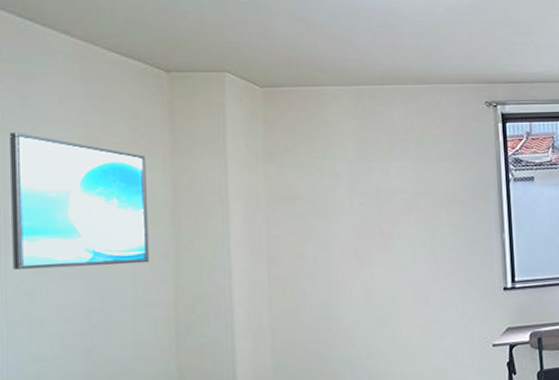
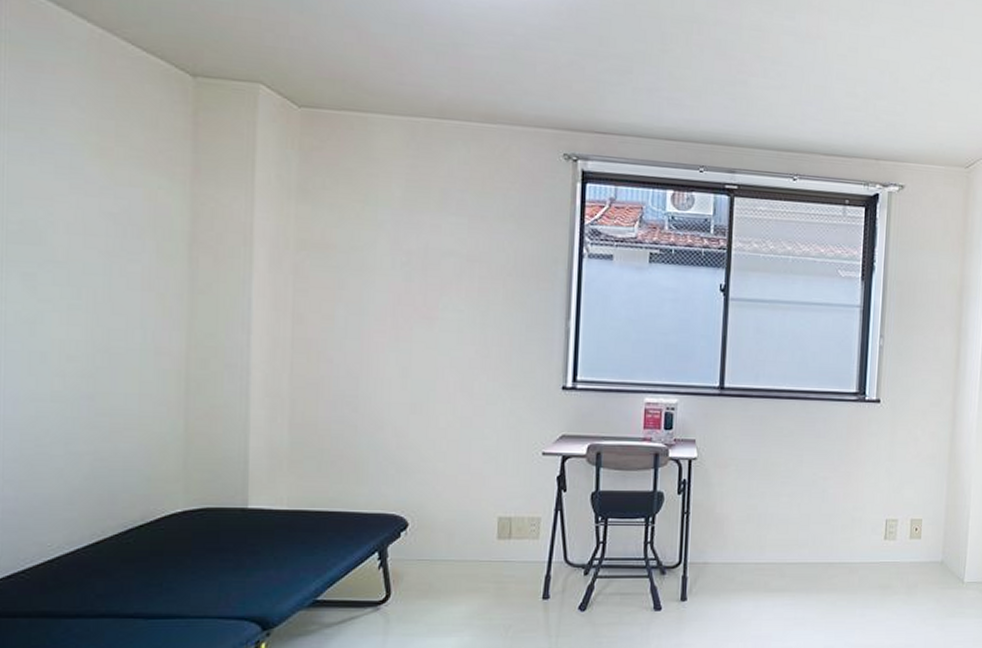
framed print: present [8,132,149,270] -> none [14,130,163,304]

